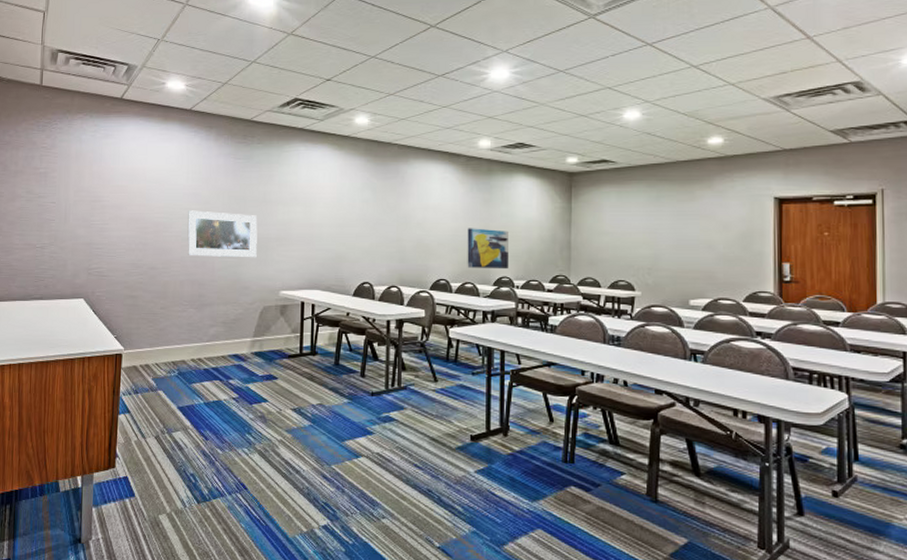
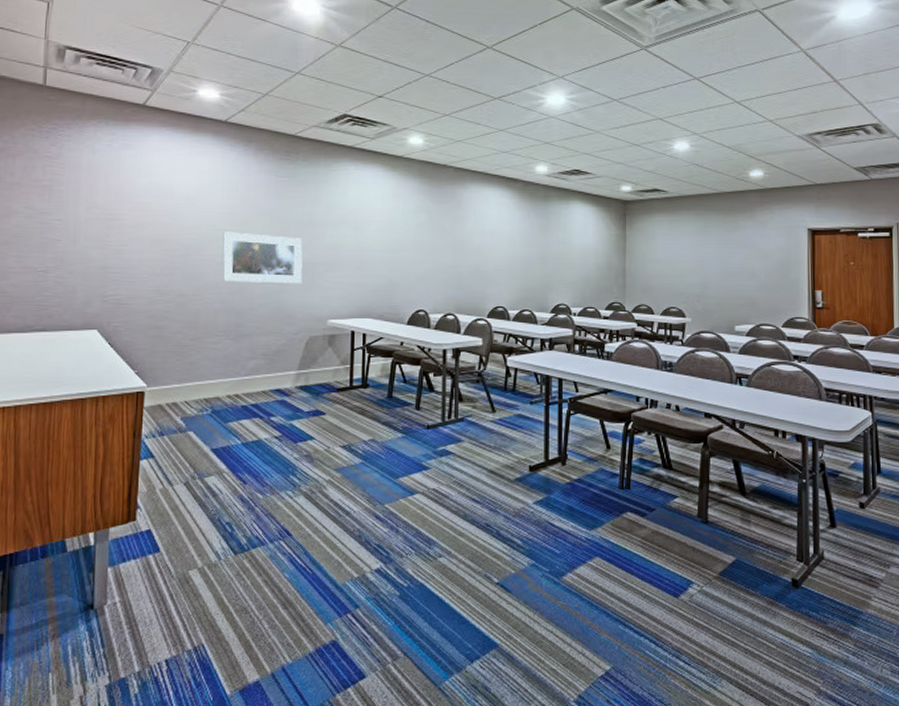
wall art: present [467,228,509,270] -> none [525,254,567,297]

